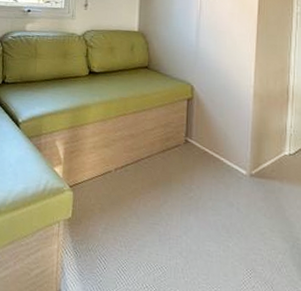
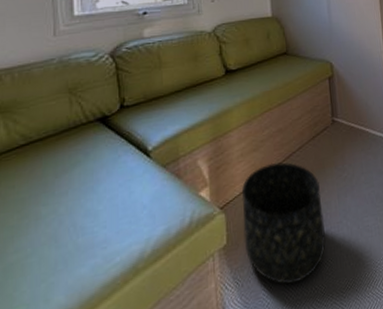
basket: none [86,161,164,275] -> present [241,162,327,285]

